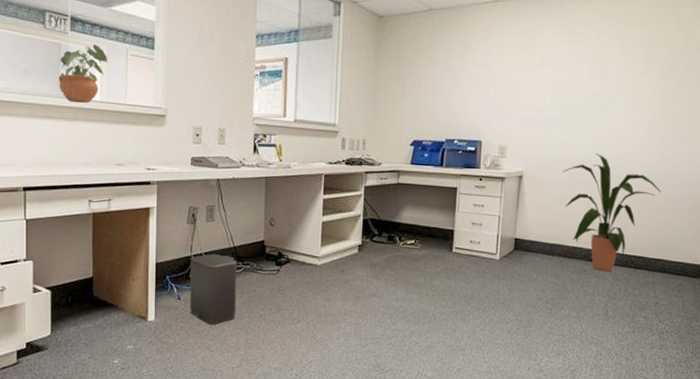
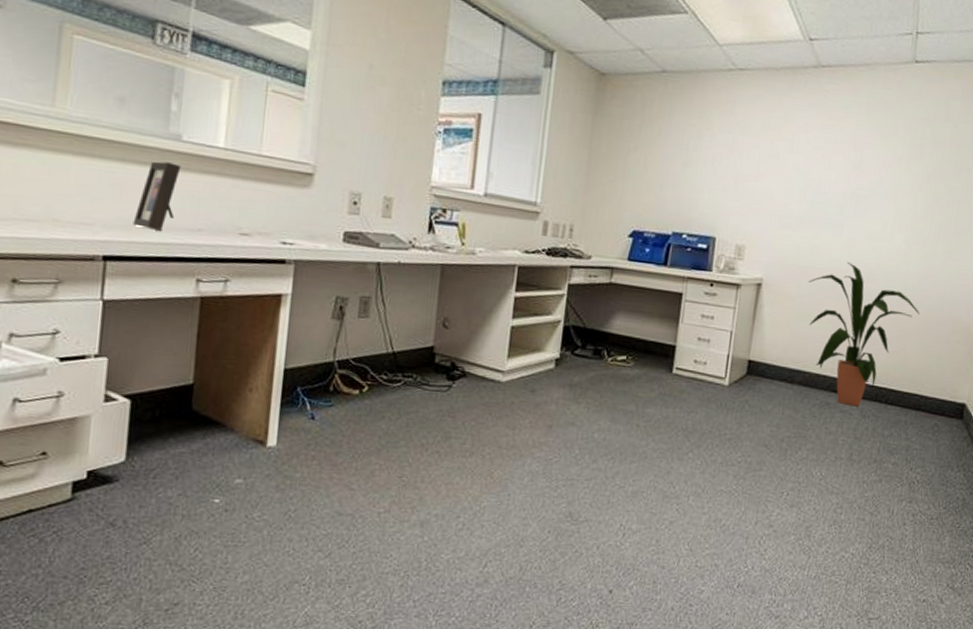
picture frame: none [41,115,71,166] -> present [133,161,181,231]
potted plant: present [59,43,108,104] -> none [167,71,240,150]
pedal bin: present [188,253,237,325] -> none [323,359,395,455]

